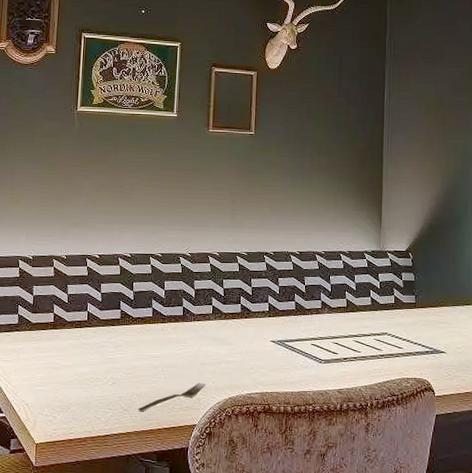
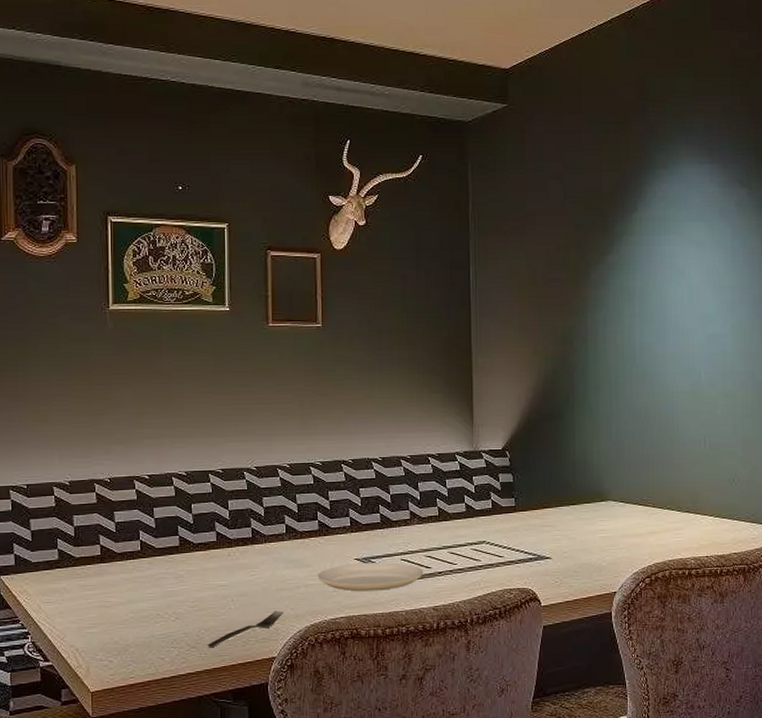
plate: none [237,345,331,371] -> present [317,562,423,592]

